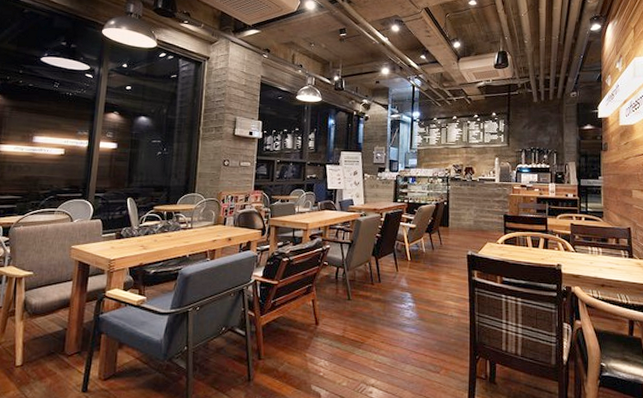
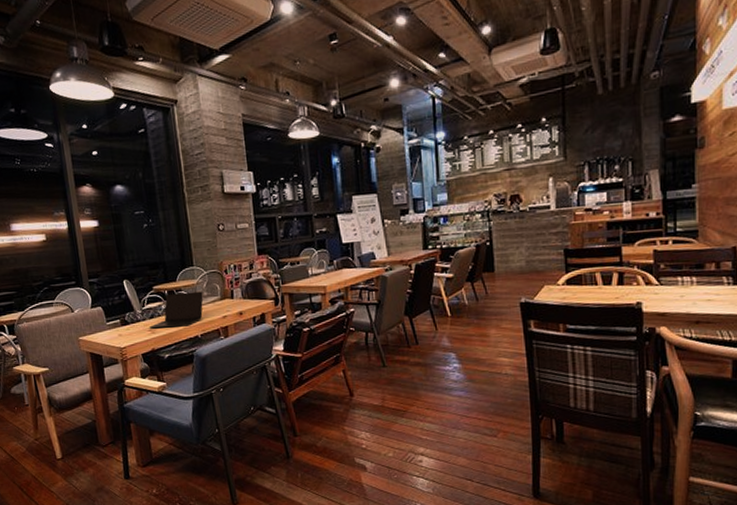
laptop: none [141,214,199,246] -> present [149,291,204,329]

